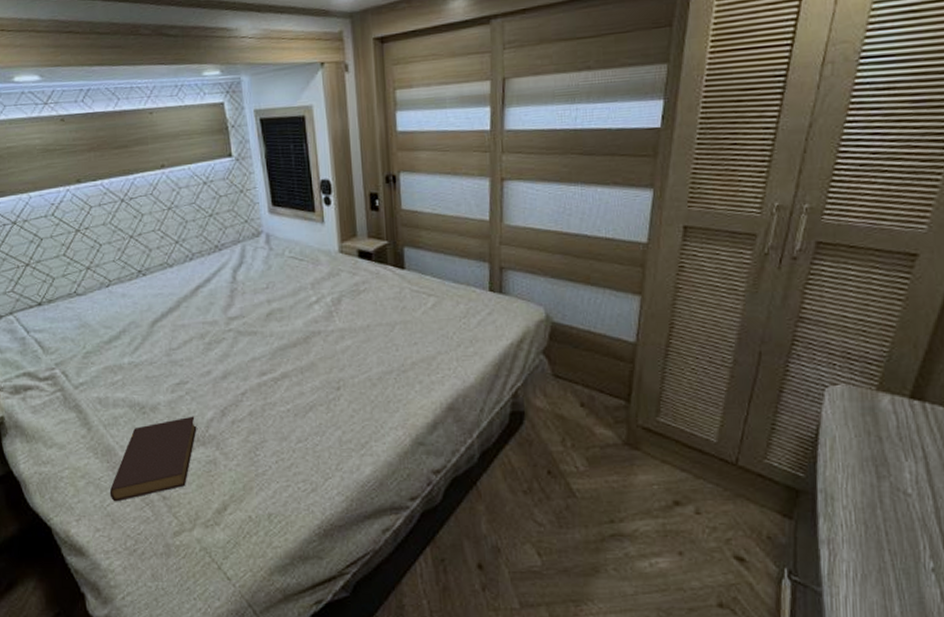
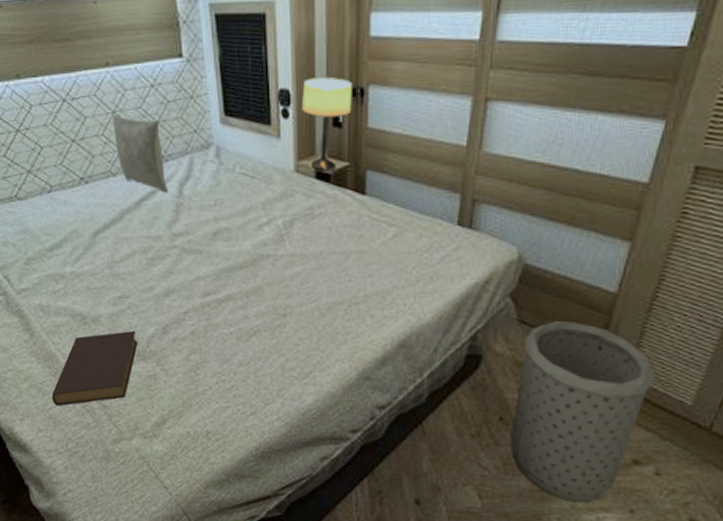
pillow: none [168,210,222,280] -> present [113,114,168,193]
table lamp: none [341,167,386,251] -> present [302,77,352,172]
laundry basket: none [559,372,681,550] -> present [510,321,656,503]

